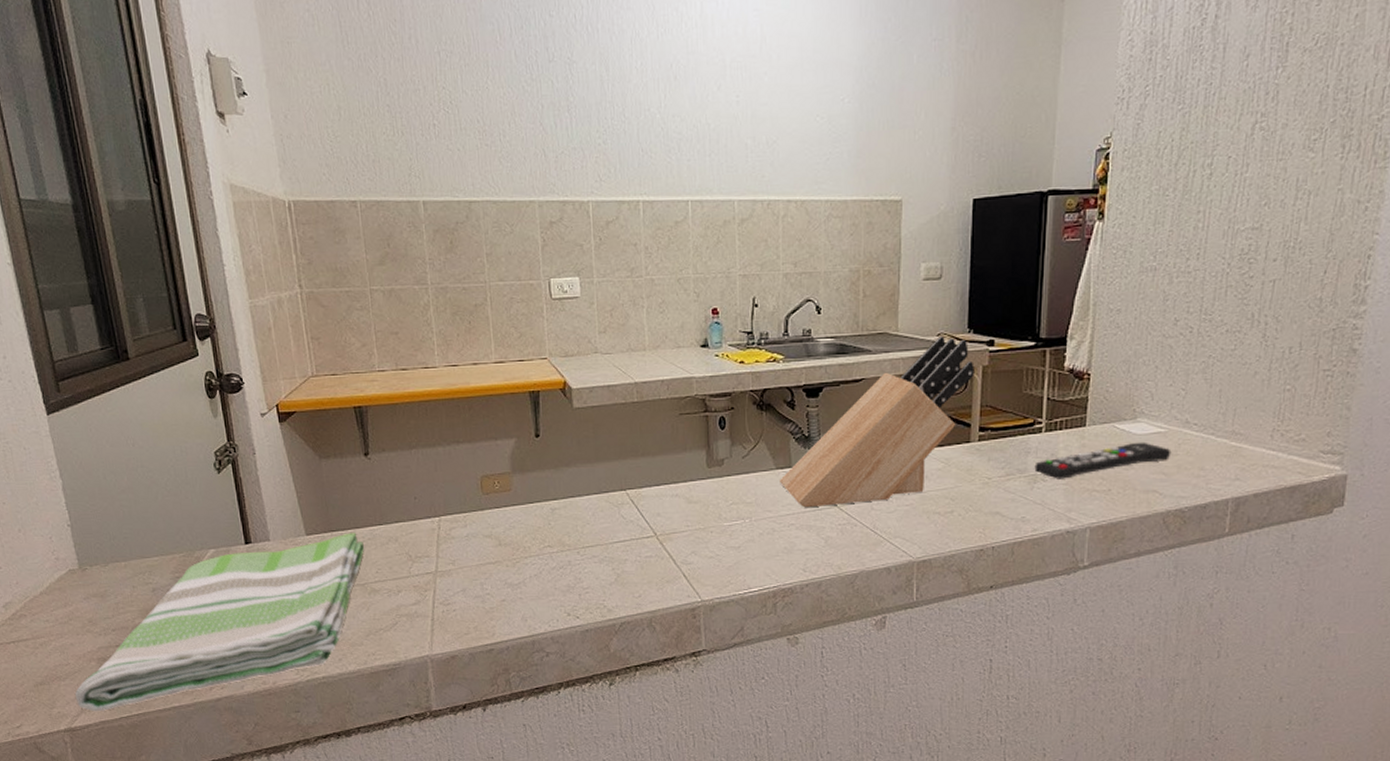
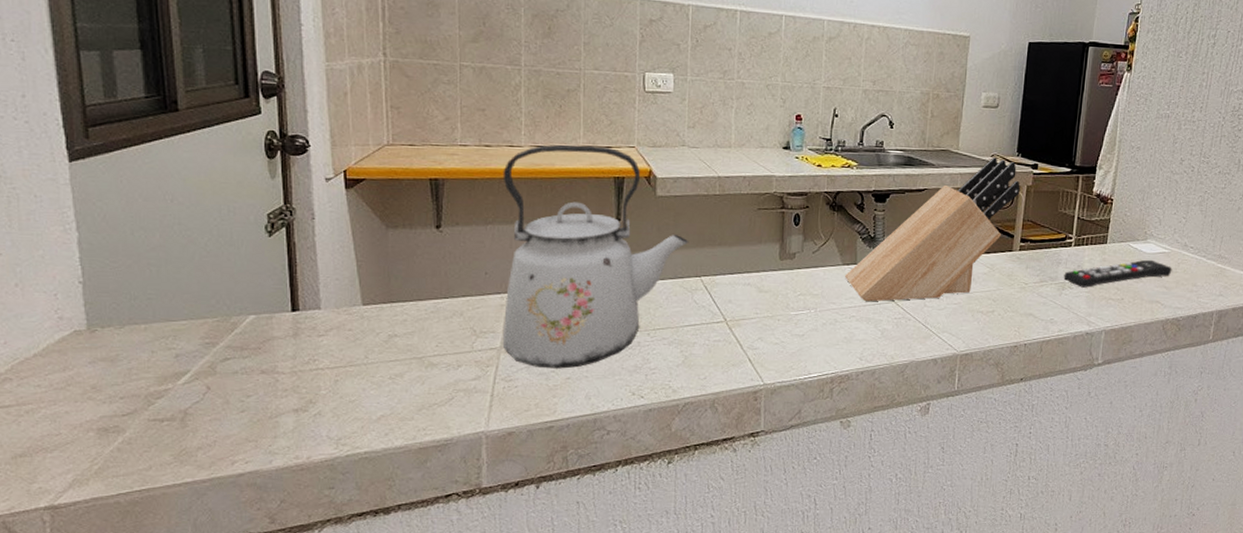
dish towel: present [74,533,364,712] -> none [63,305,425,488]
kettle: none [421,360,611,591] -> present [502,144,689,369]

